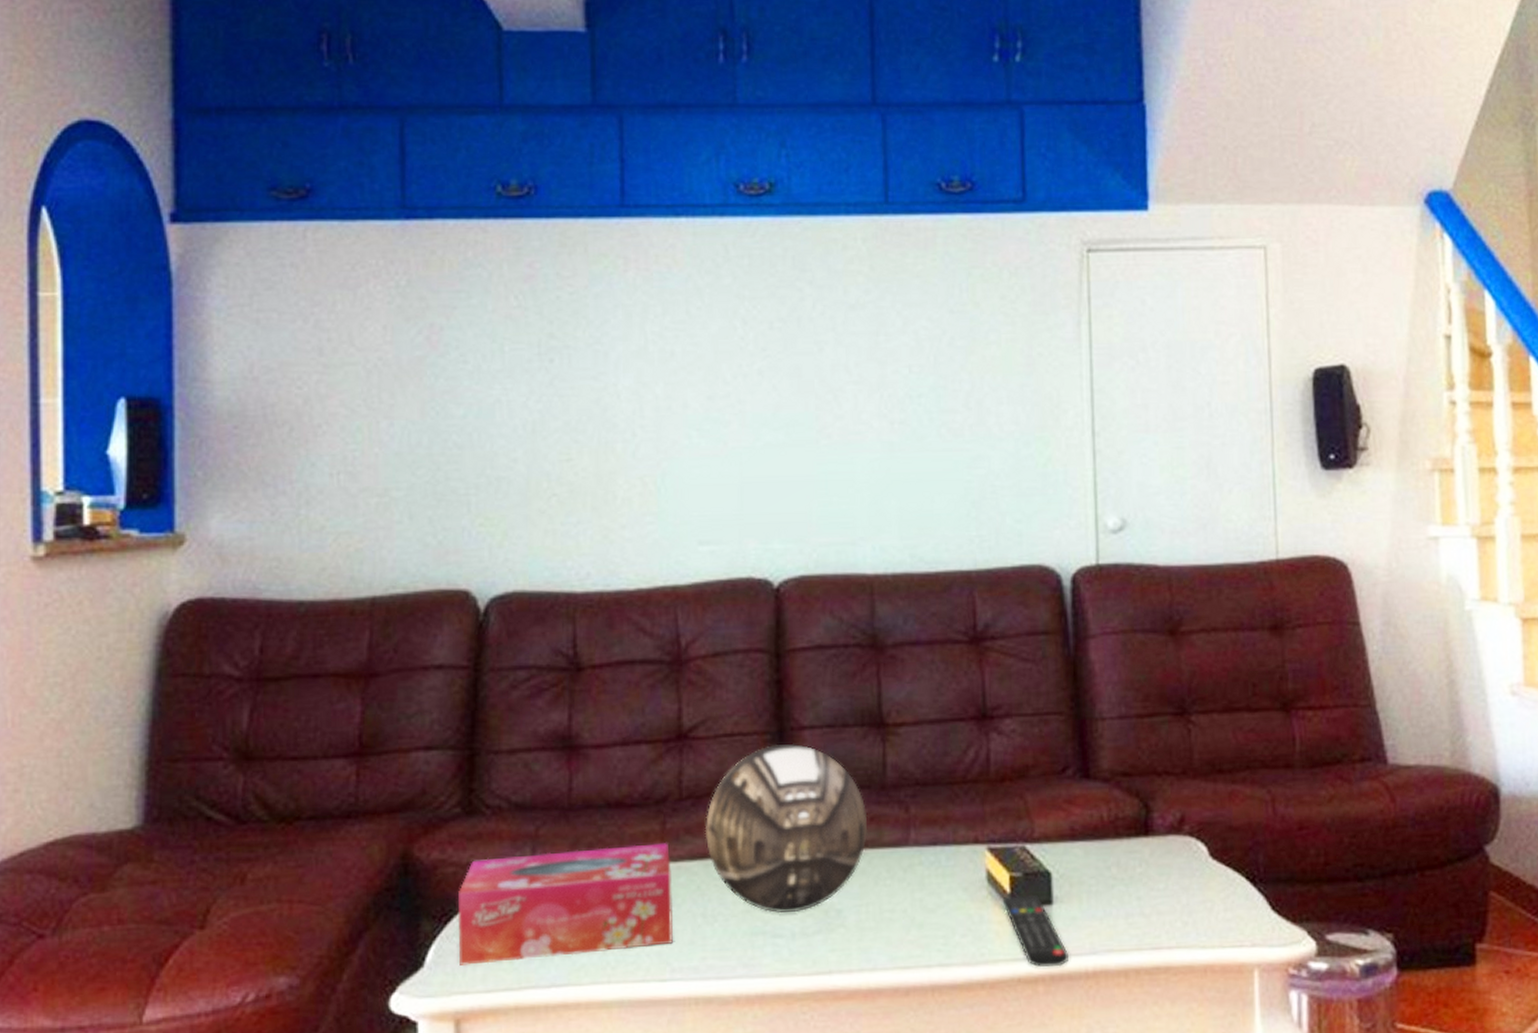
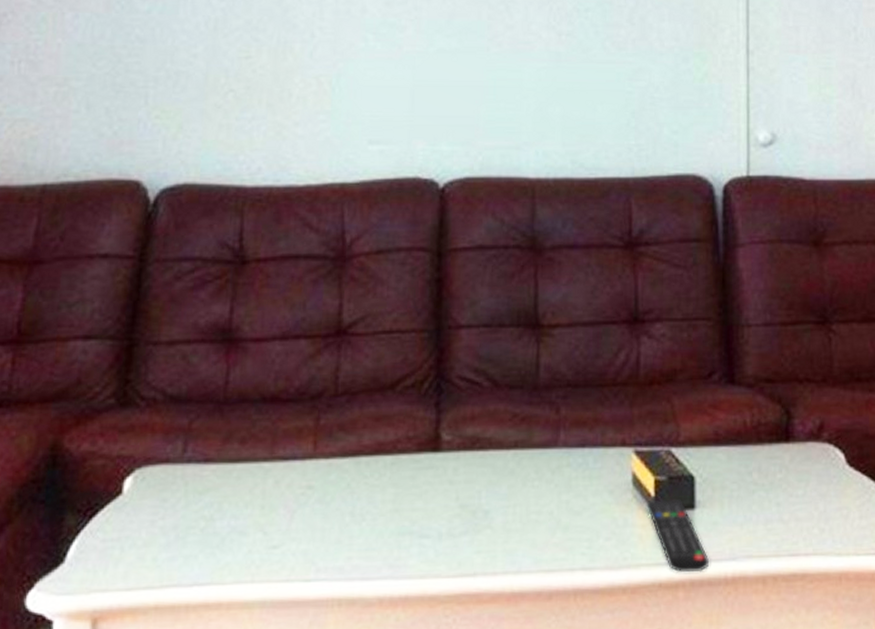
tissue box: present [459,843,673,965] -> none [101,439,323,562]
decorative bowl: present [705,743,868,914] -> none [358,341,519,514]

